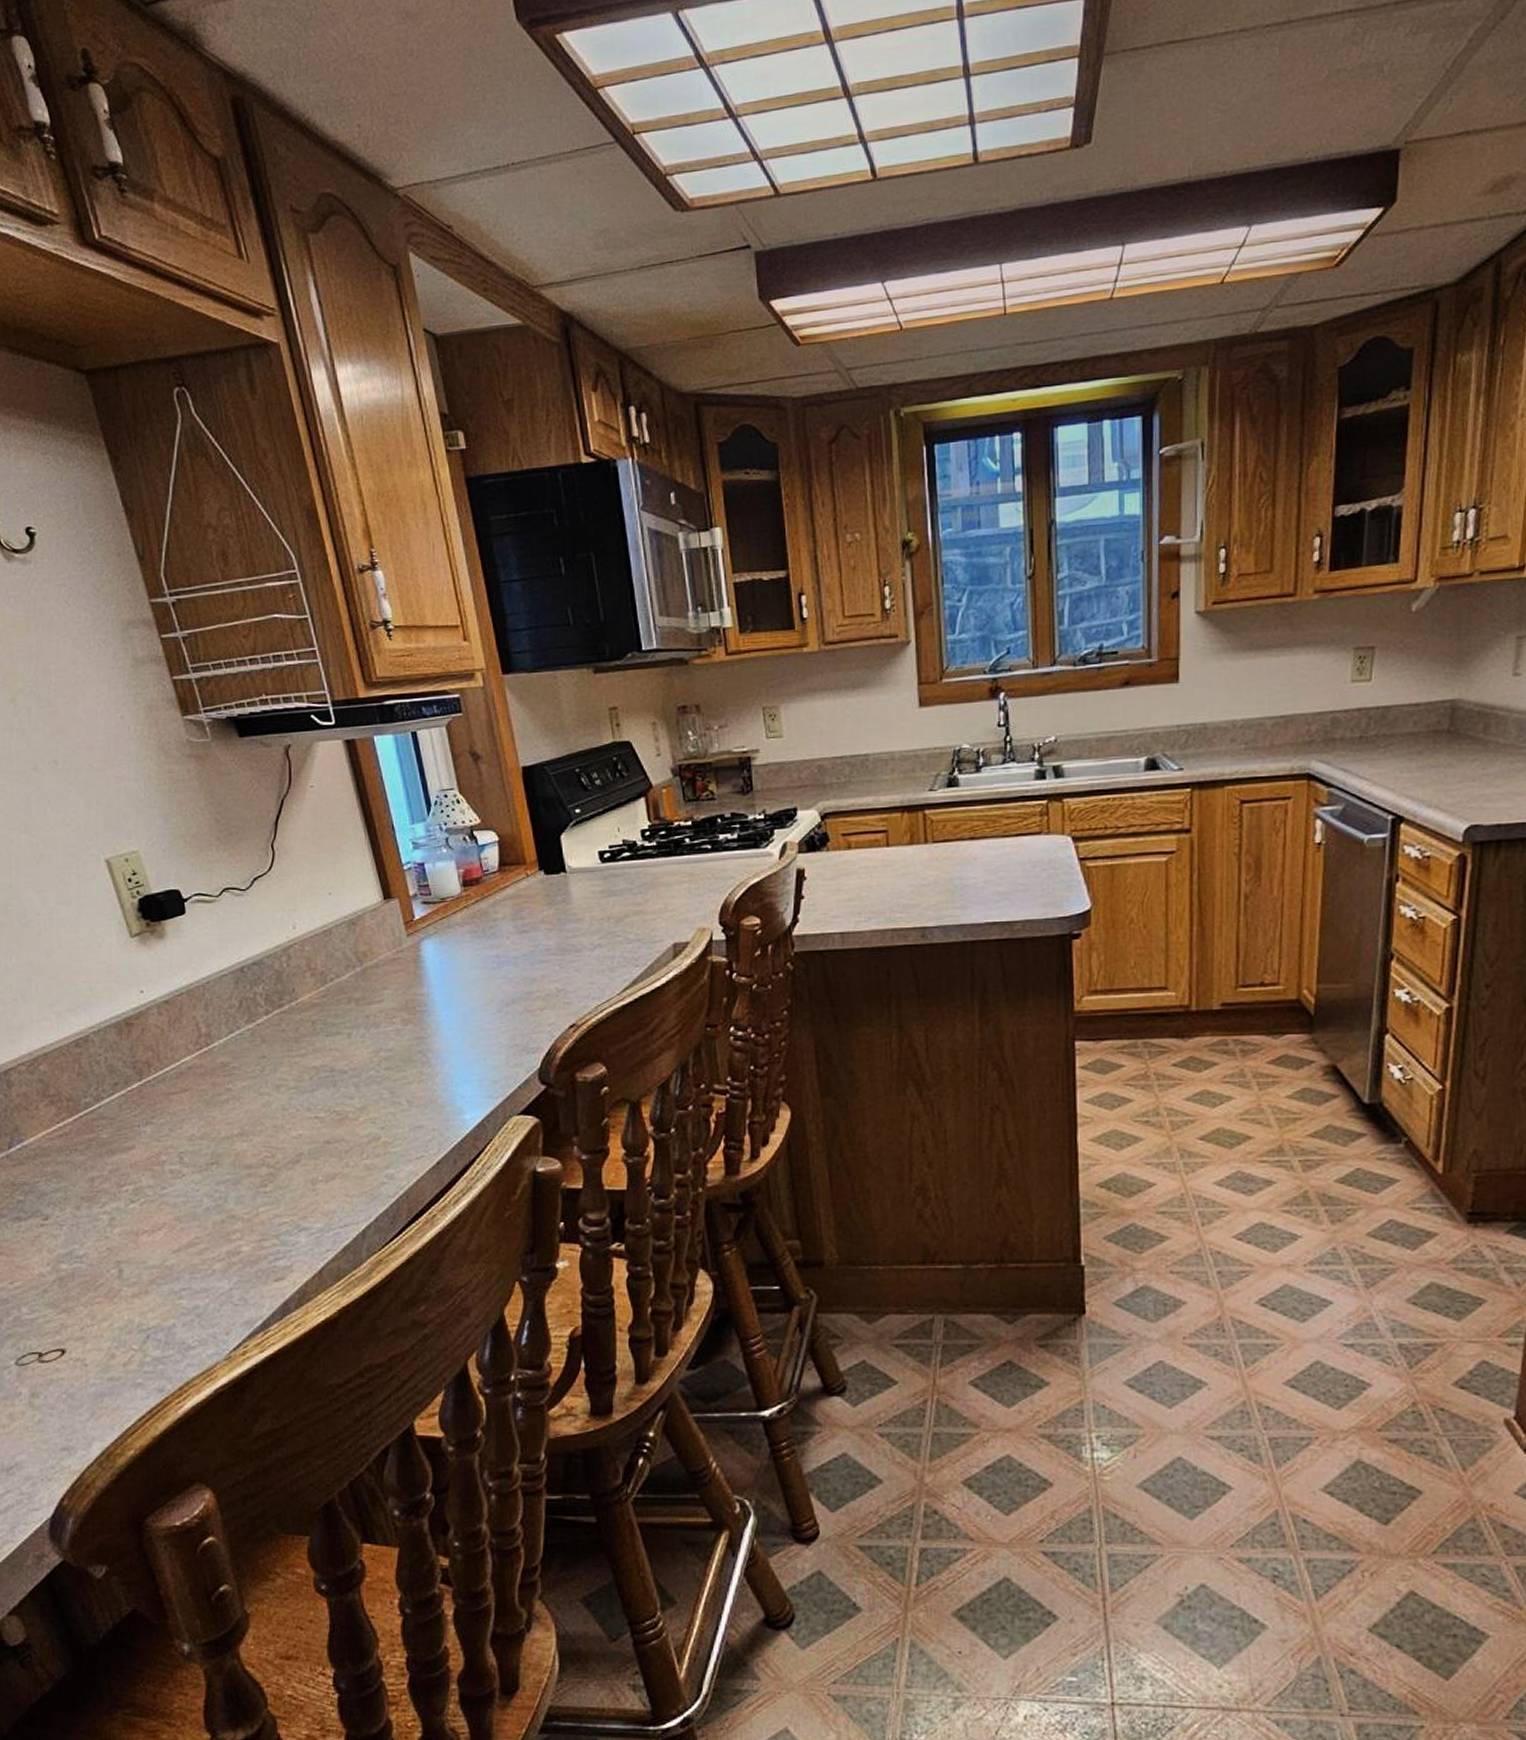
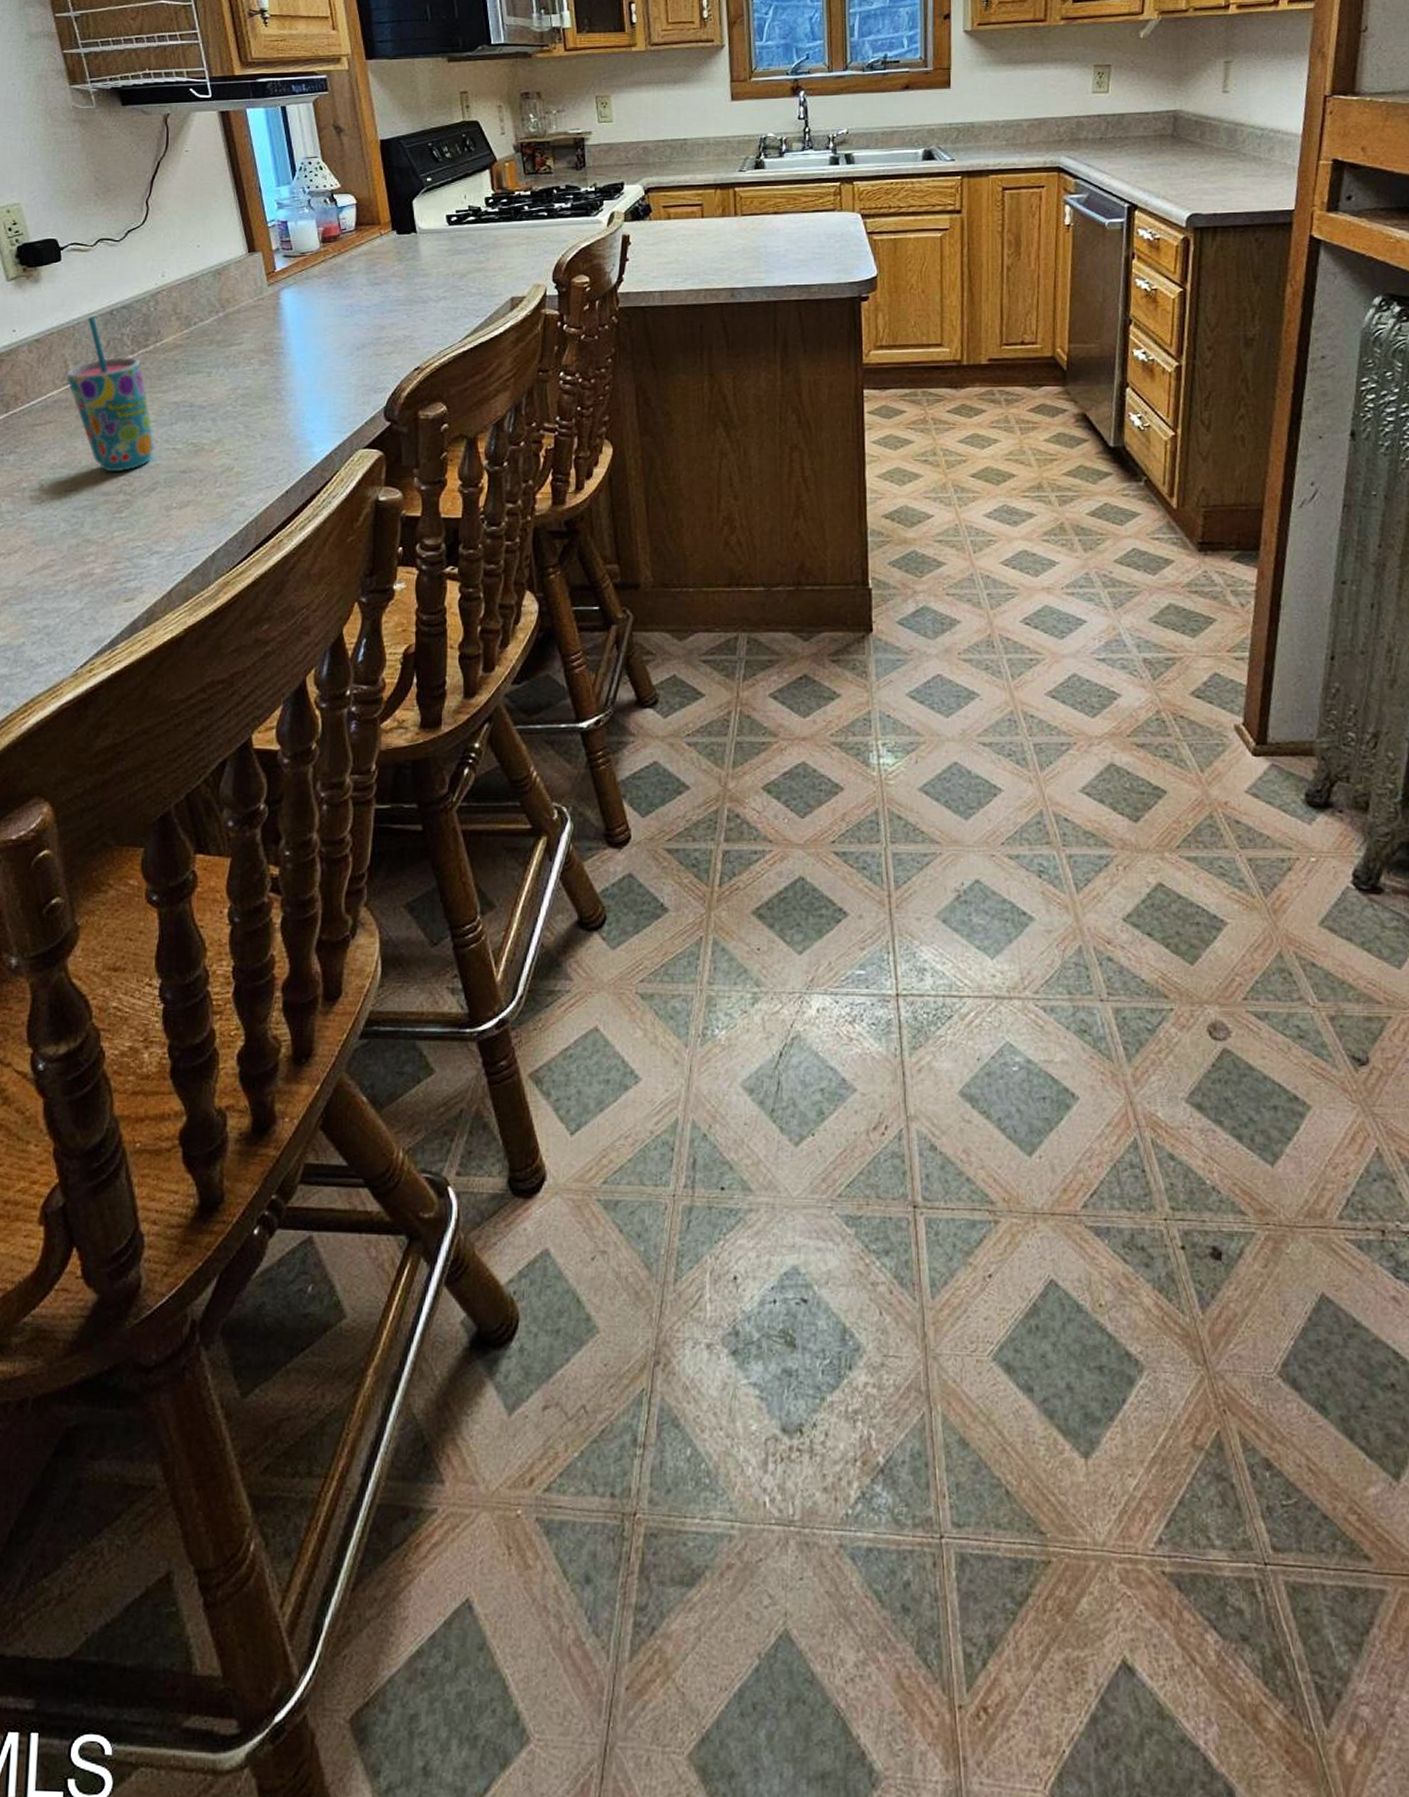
cup: none [199,974,297,1142] -> present [66,316,155,471]

